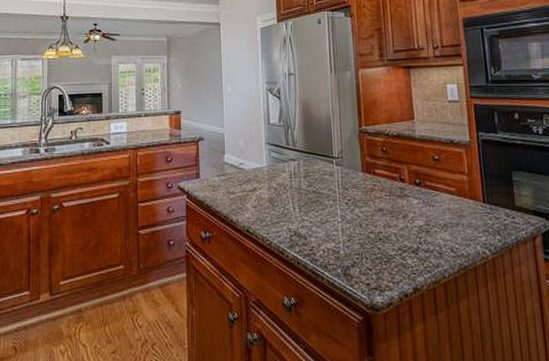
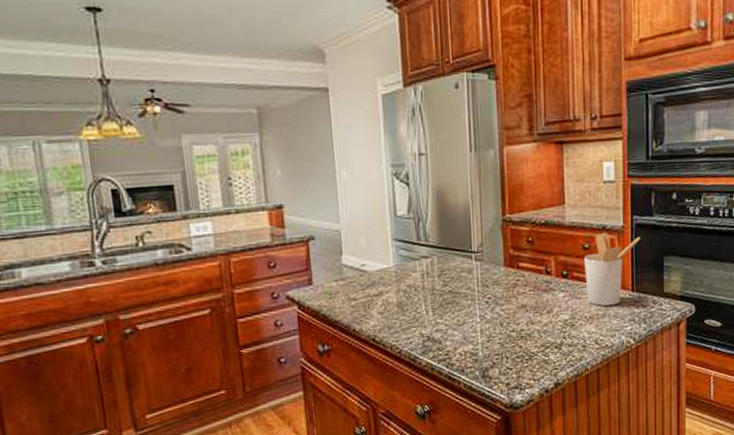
utensil holder: none [434,145,488,216] -> present [583,232,641,306]

